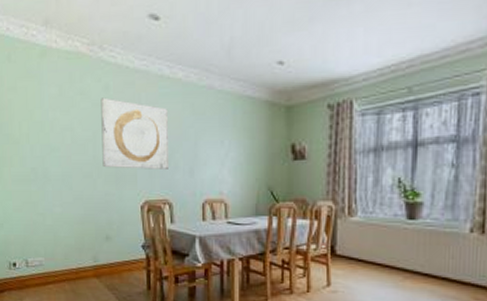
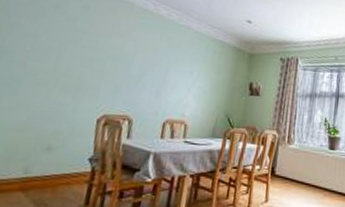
wall art: present [101,97,168,169] -> none [62,15,145,88]

